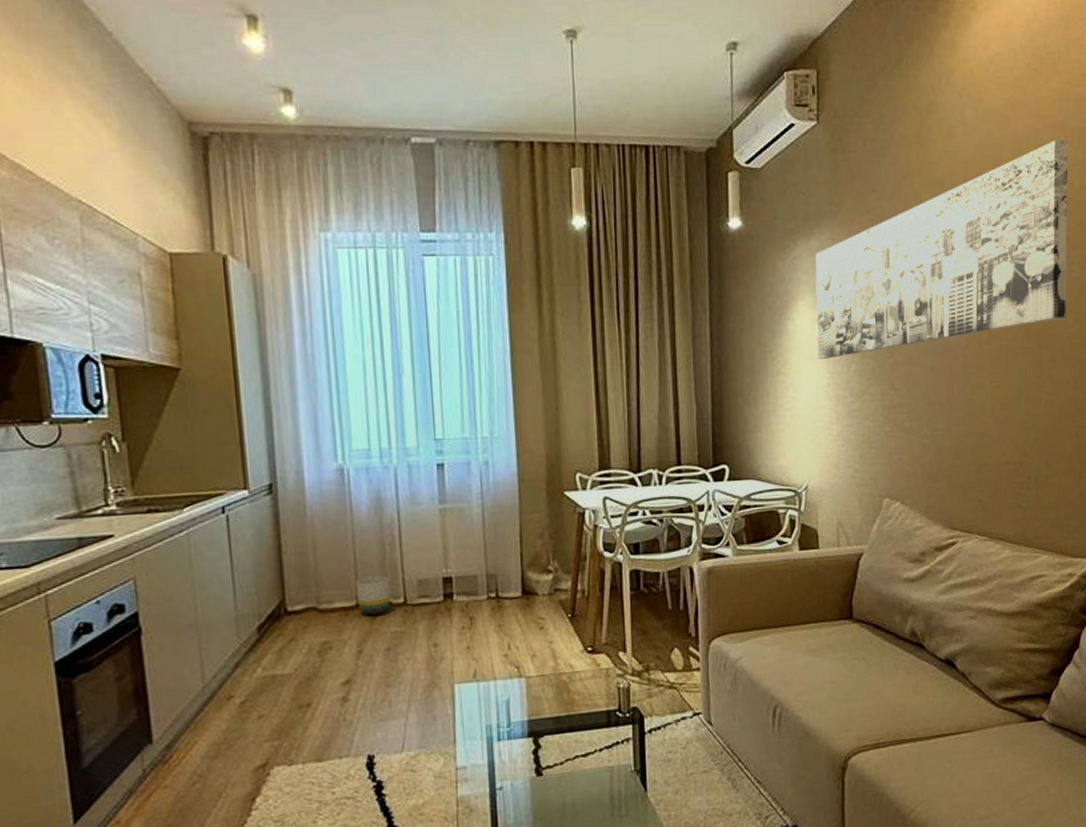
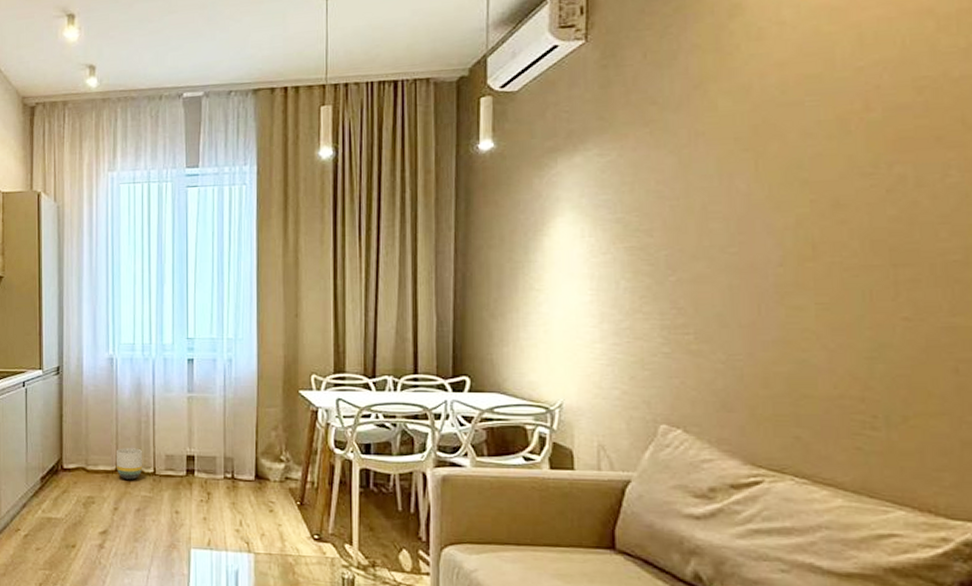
wall art: present [815,139,1068,359] -> none [578,25,942,275]

